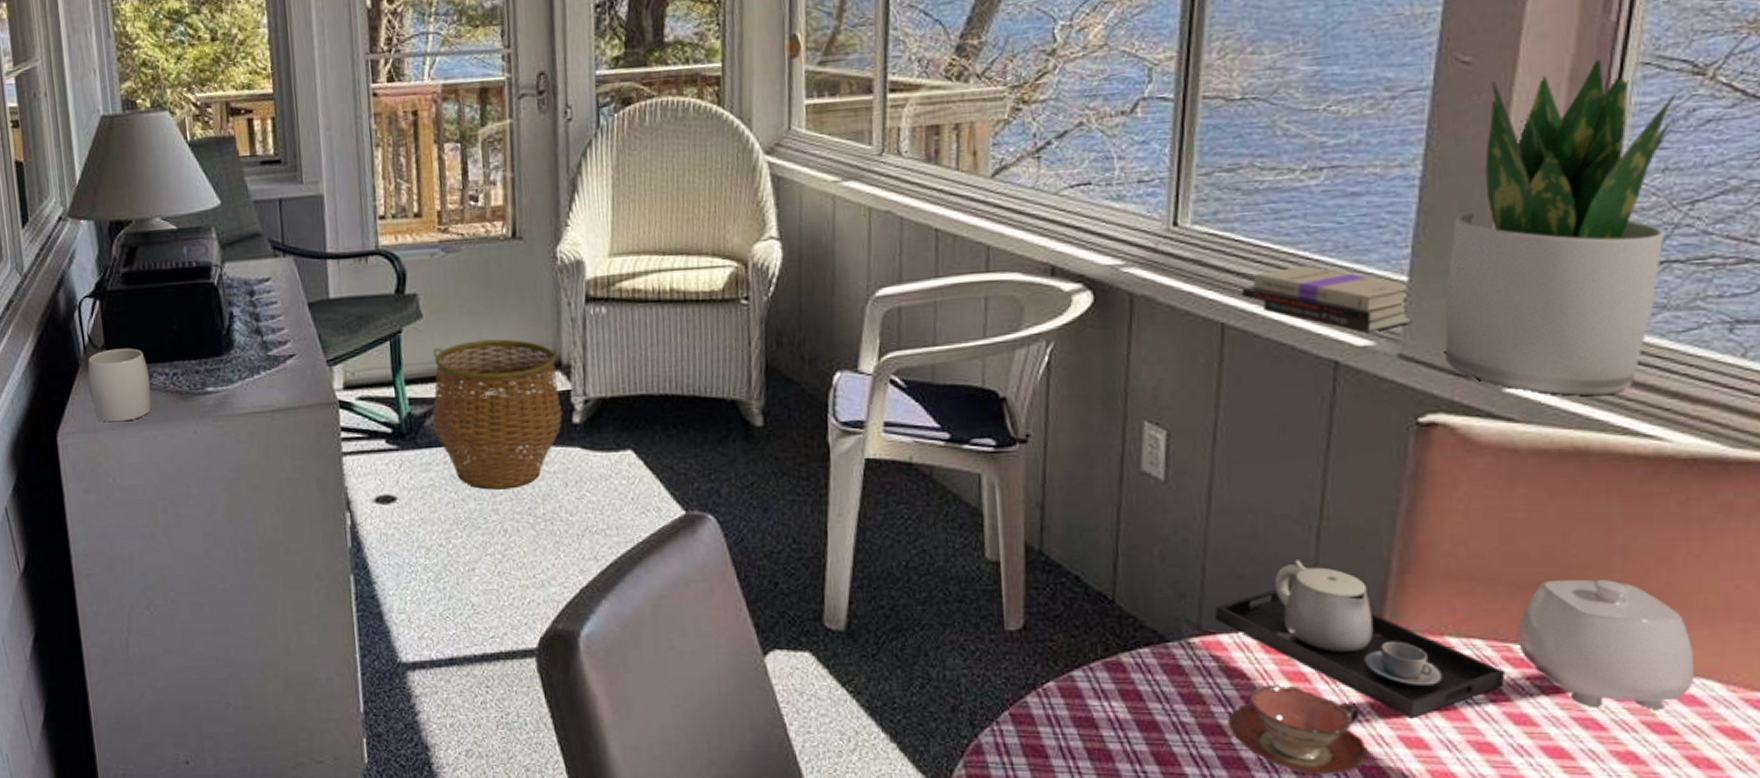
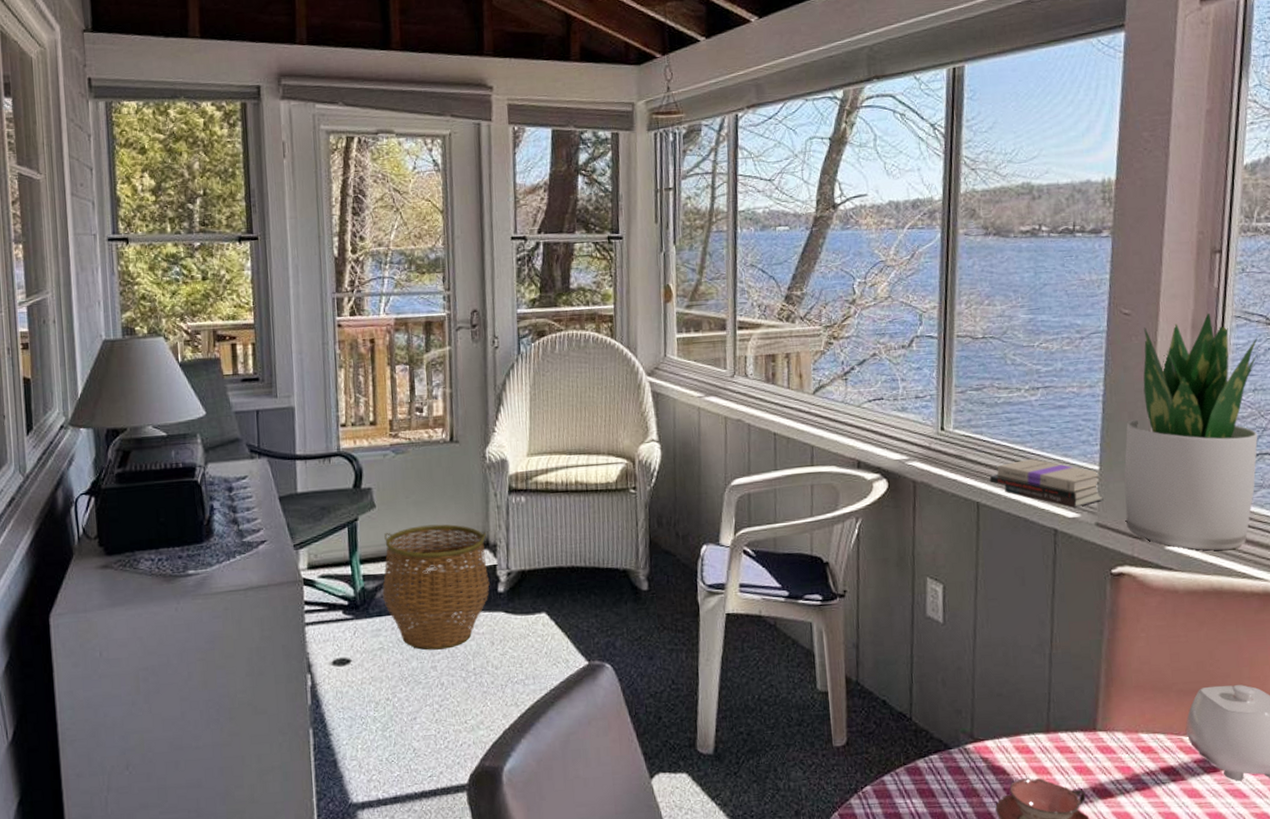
mug: present [87,348,151,423] -> none [80,538,138,604]
teapot: present [1214,560,1506,719] -> none [982,680,1181,798]

